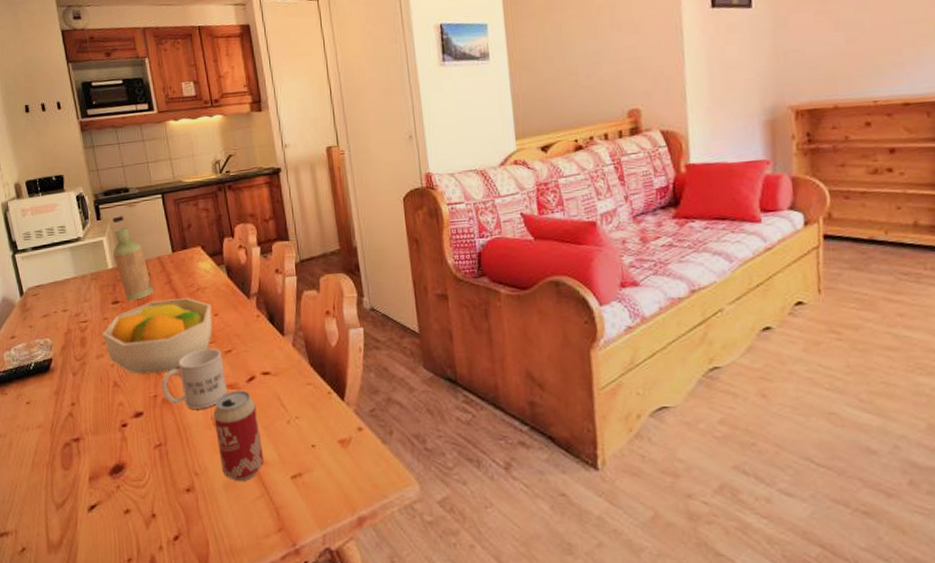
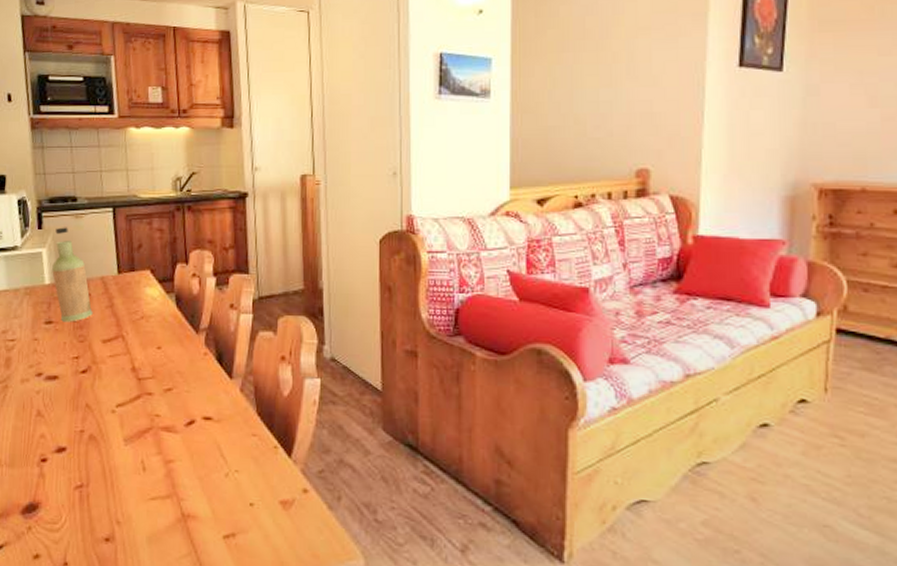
fruit bowl: present [102,298,213,375] -> none [30,325,155,406]
mug: present [162,347,227,409] -> none [90,383,163,451]
beverage can: present [213,390,264,482] -> none [144,434,195,536]

